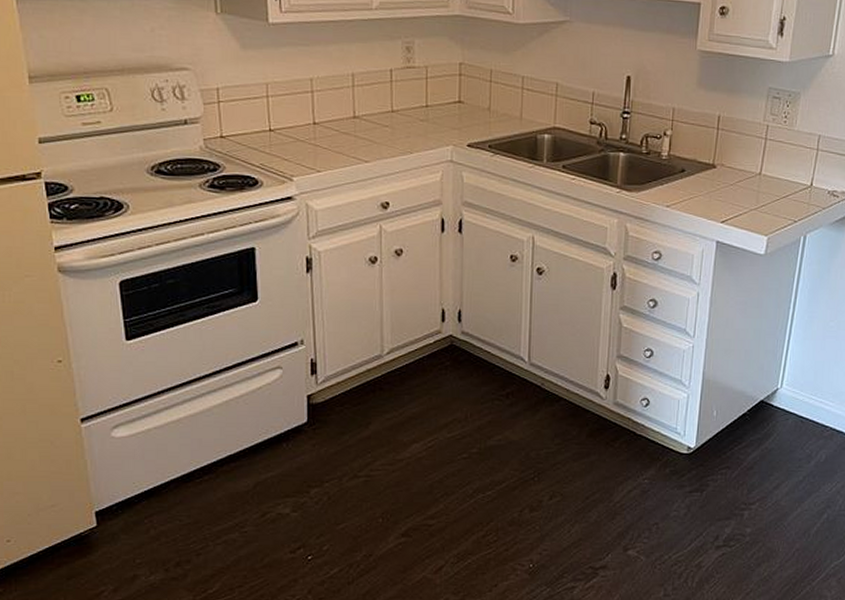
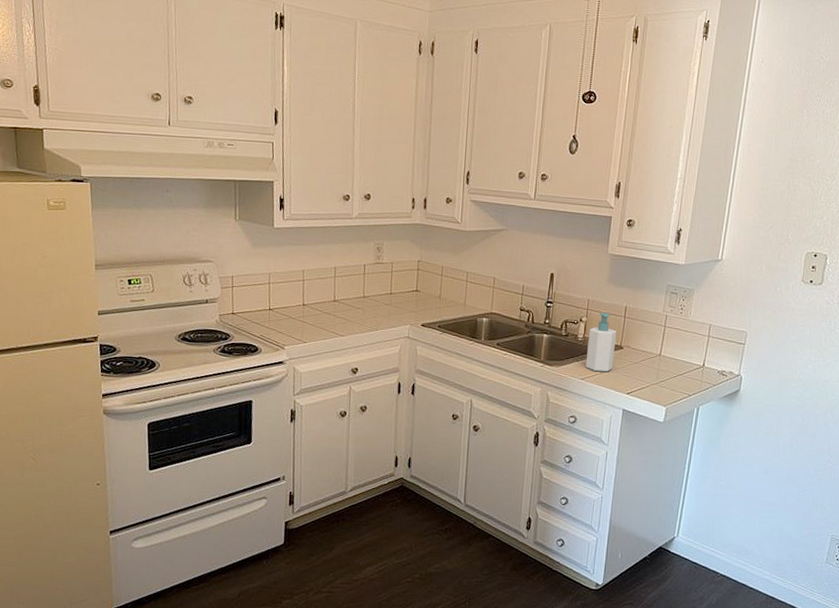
soap bottle: none [671,123,709,196] -> present [585,312,617,372]

